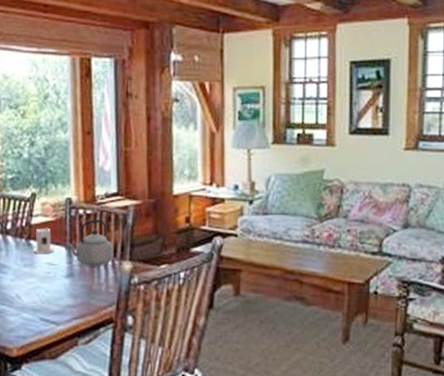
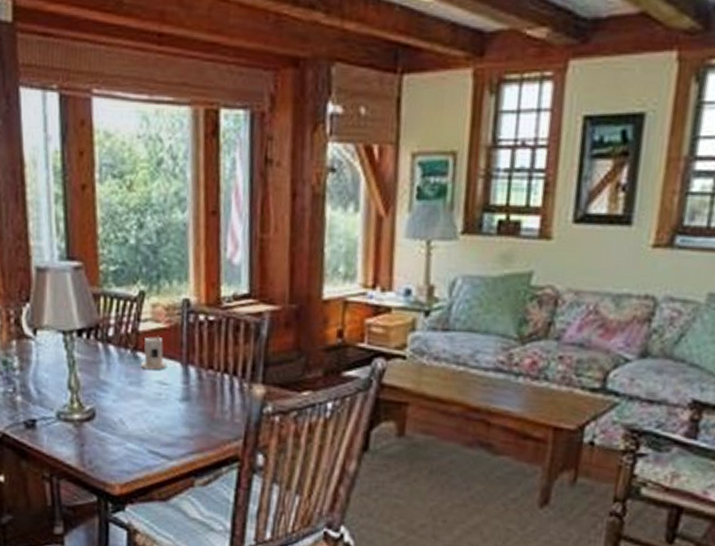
teapot: present [66,219,114,267] -> none [181,328,243,390]

